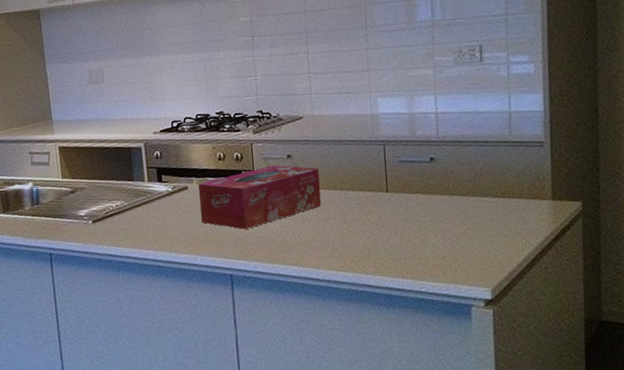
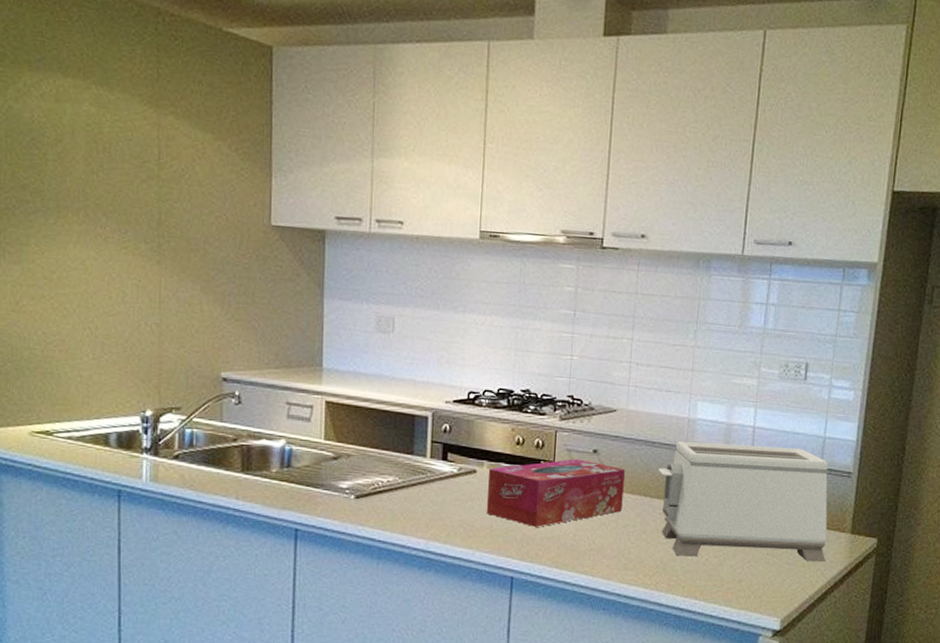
toaster: none [349,126,530,240] -> present [658,441,828,563]

